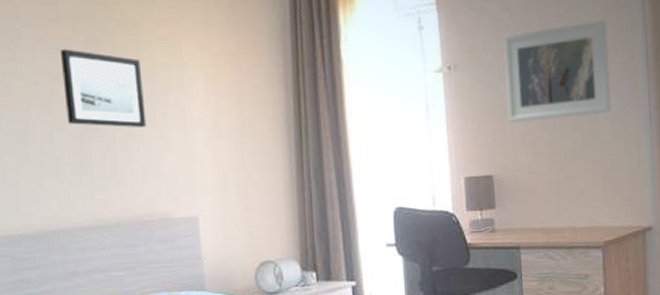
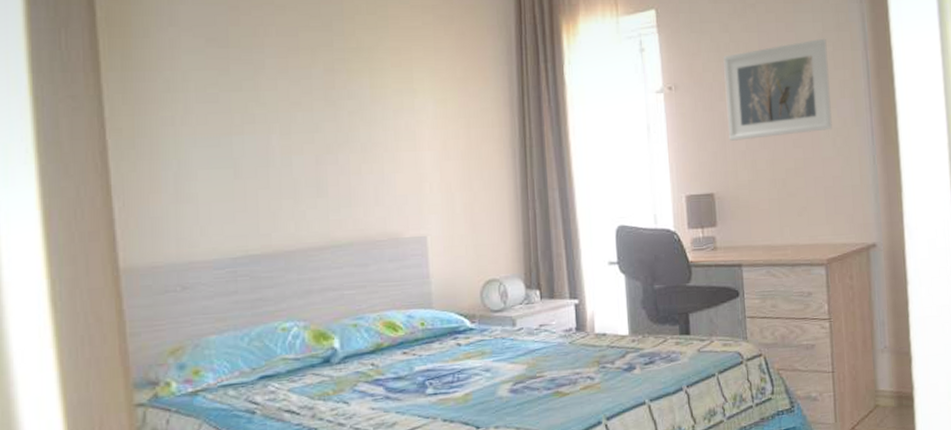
wall art: present [59,49,147,127] -> none [299,77,379,151]

